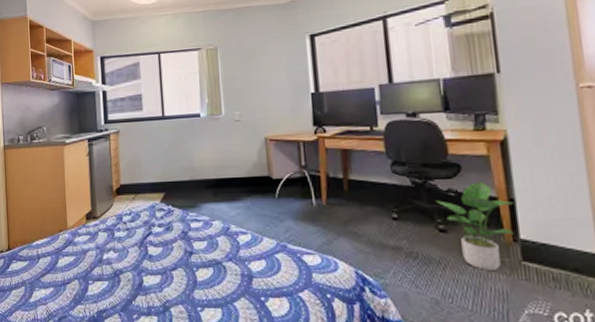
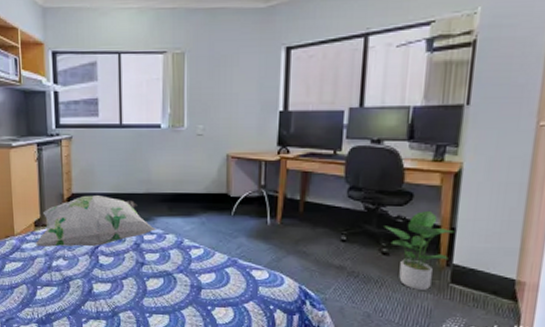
decorative pillow: none [87,185,202,239] -> present [36,195,156,247]

